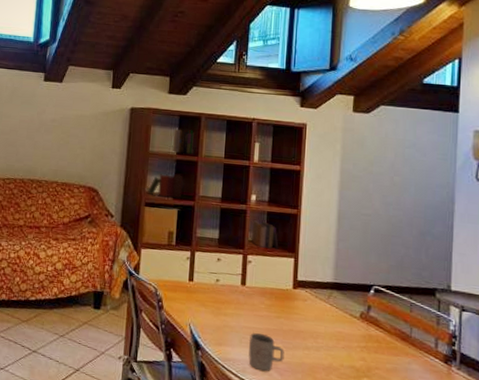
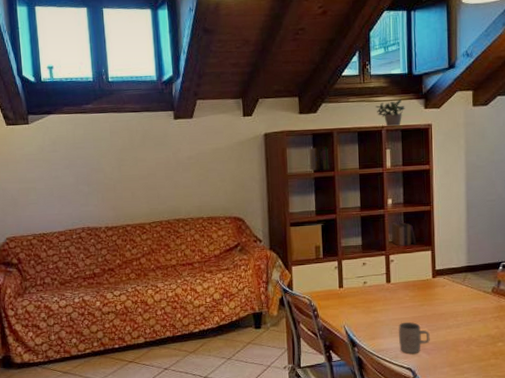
books: present [148,174,183,199] -> none [291,191,323,215]
potted plant: none [248,94,280,121] -> present [376,99,405,127]

